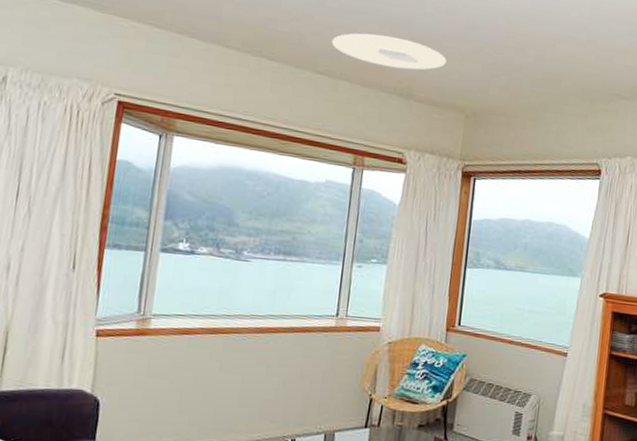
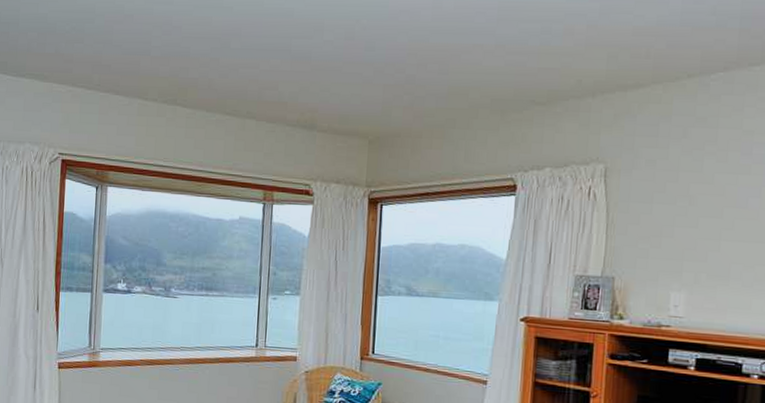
ceiling light: present [331,33,447,70] -> none [237,69,347,101]

